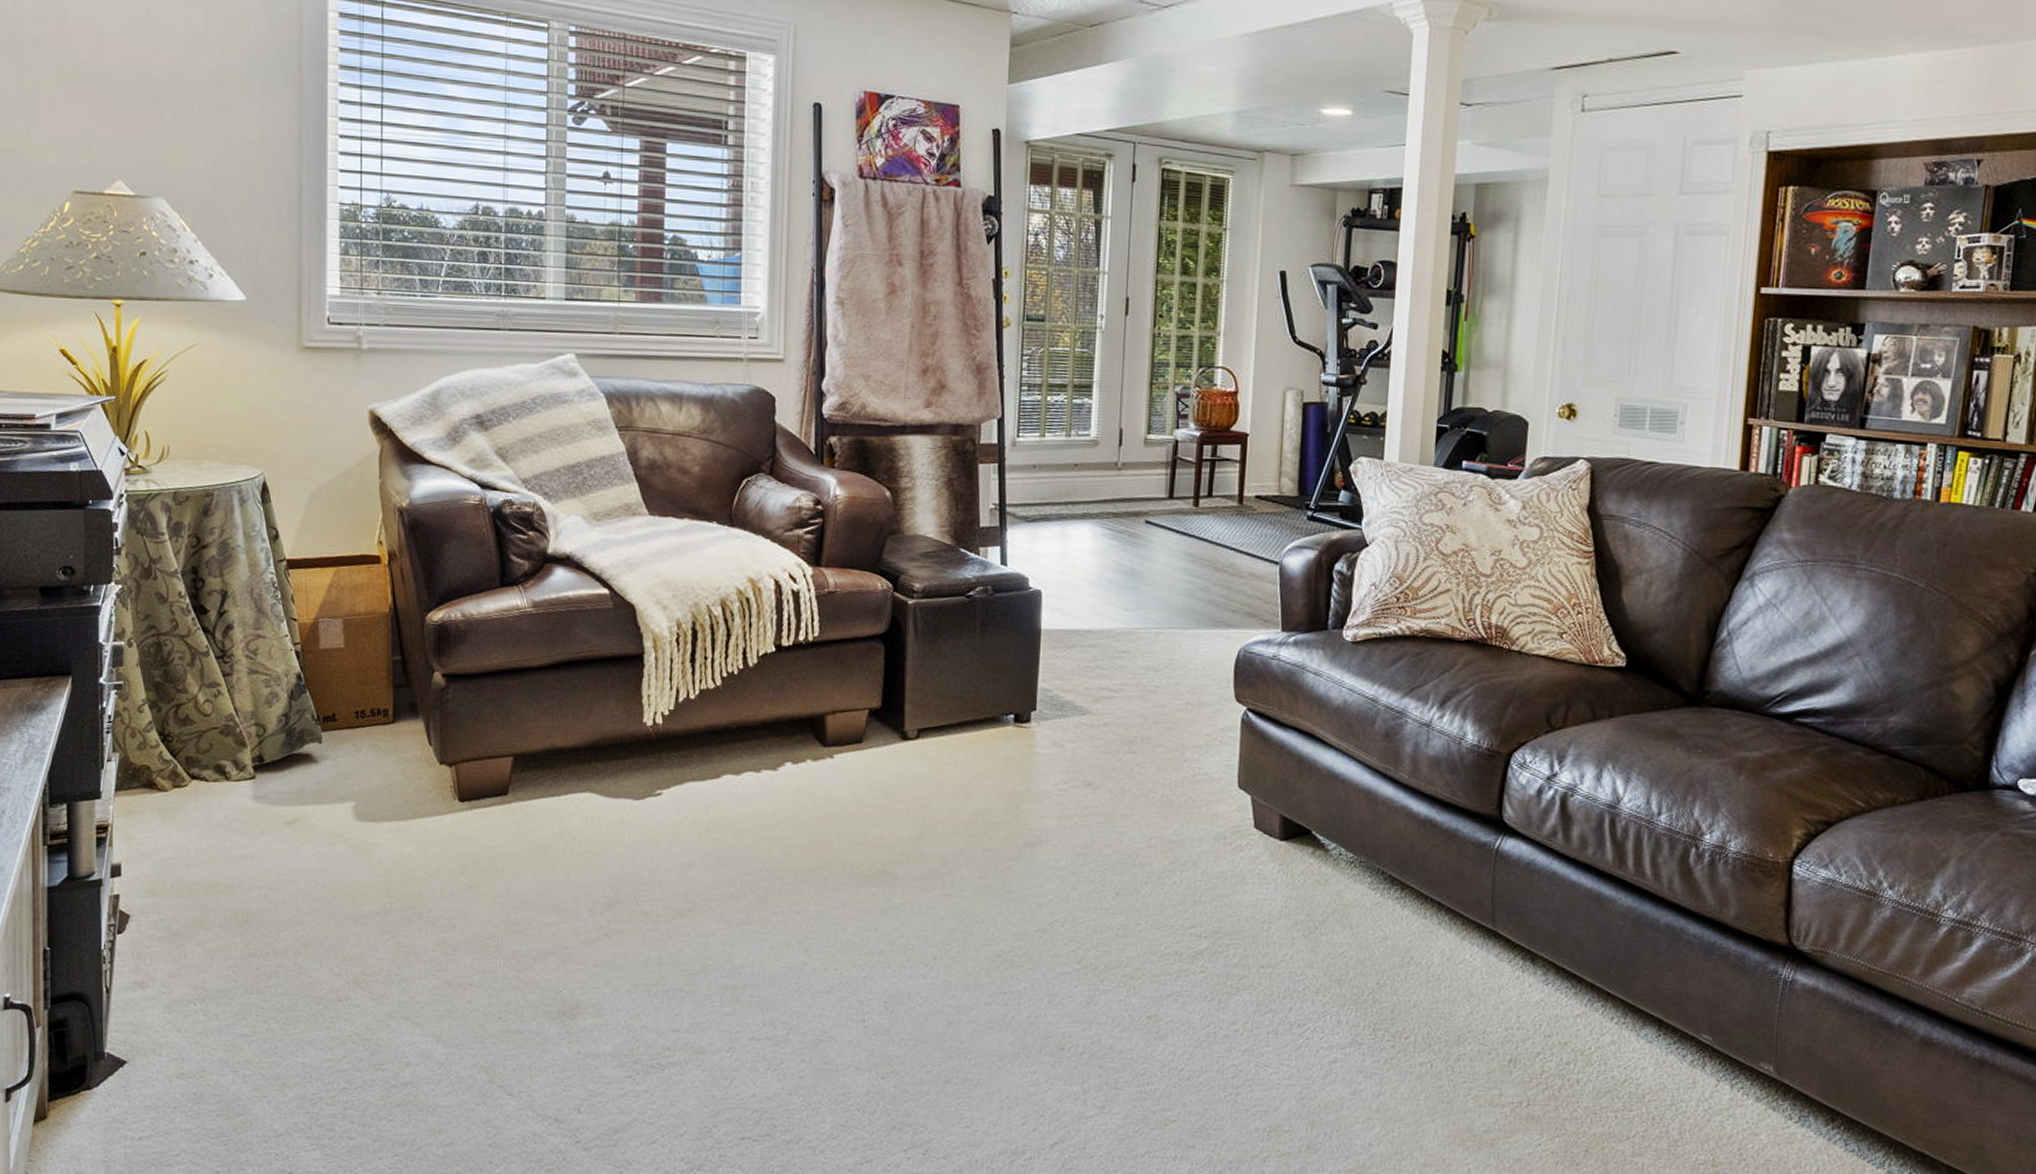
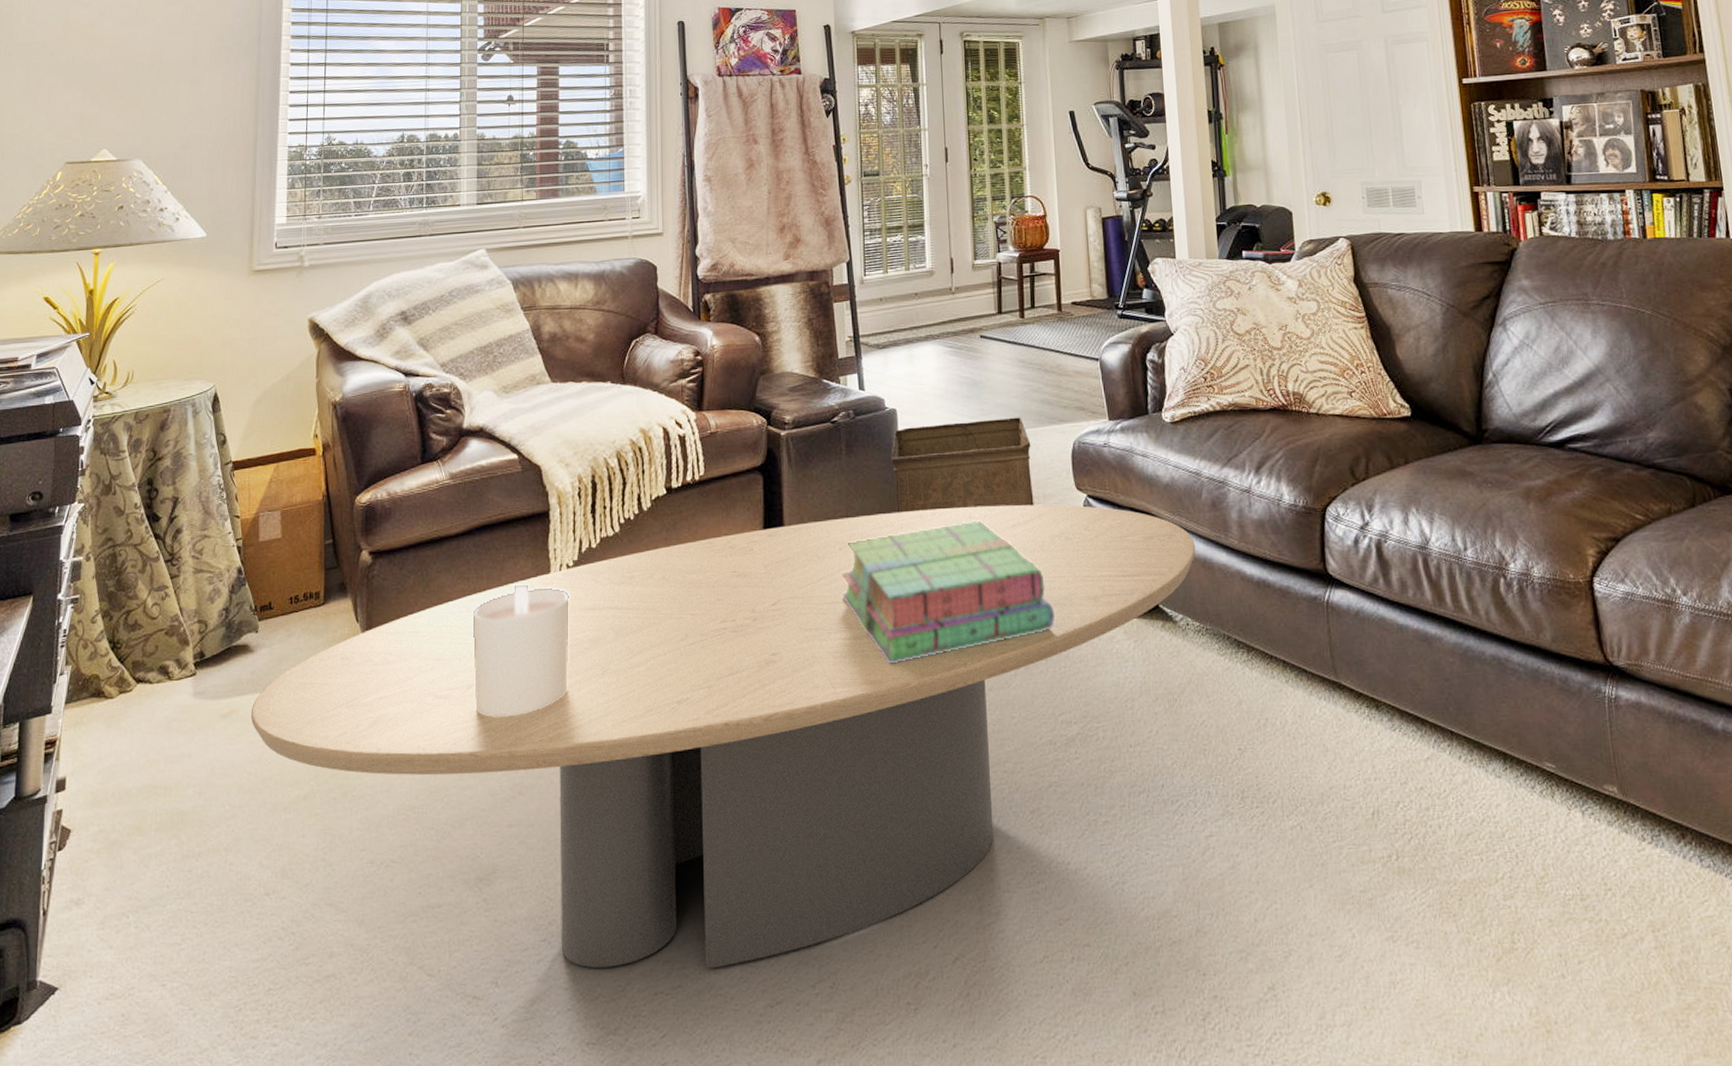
coffee table: none [316,700,1360,1123] -> present [250,504,1195,969]
candle: none [556,727,664,860] -> present [472,584,569,717]
stack of books: none [964,721,1197,856] -> present [841,522,1055,664]
storage bin: none [1031,612,1190,713] -> present [891,417,1034,513]

